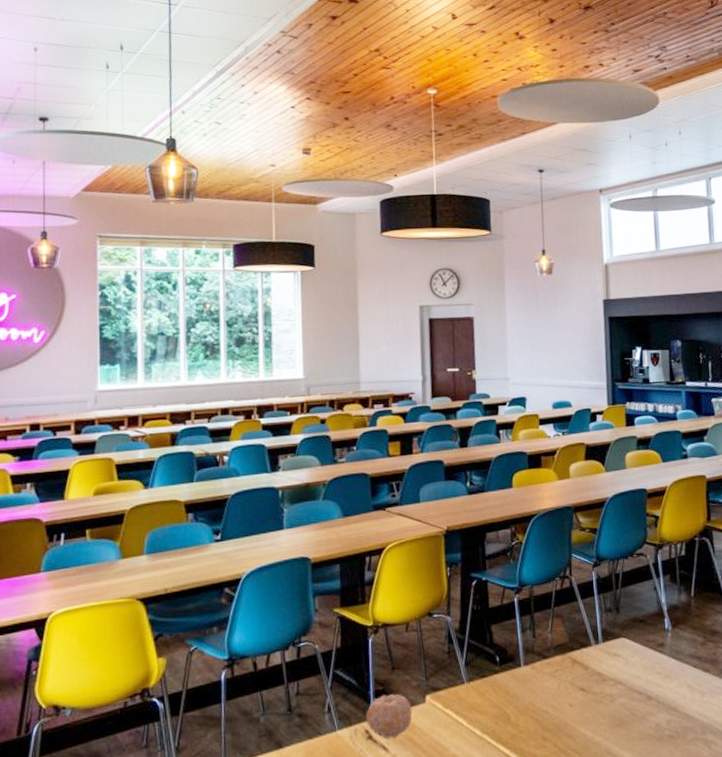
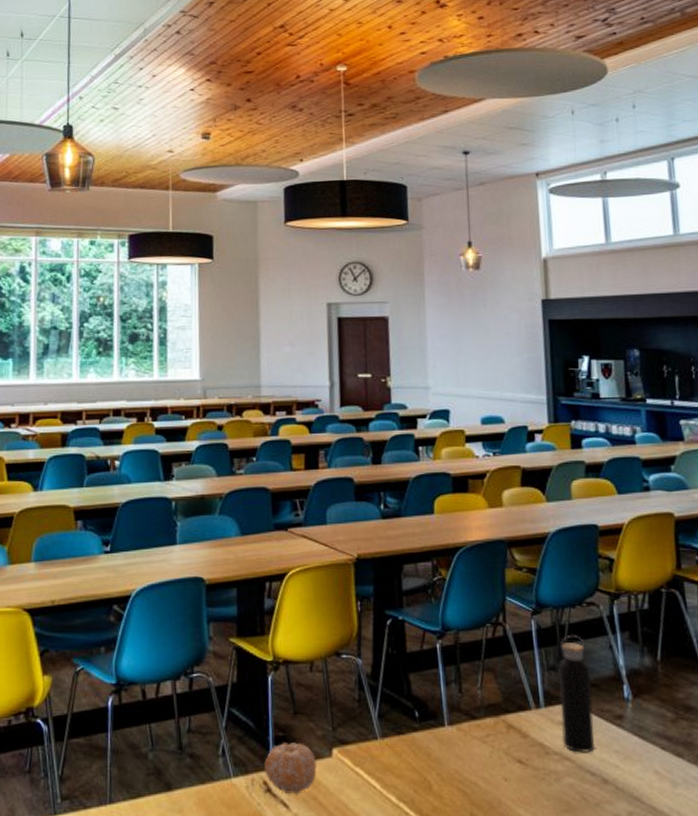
water bottle: none [614,581,642,677] -> present [558,635,595,753]

